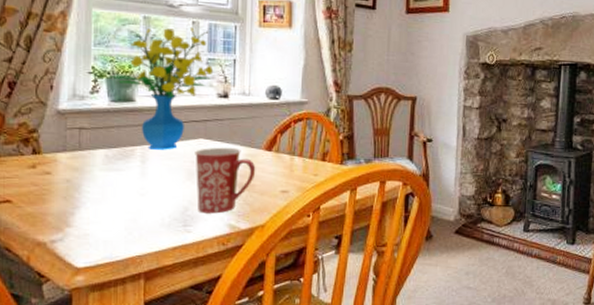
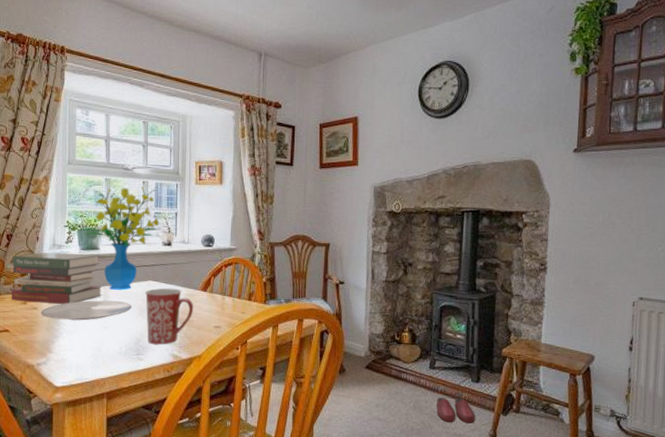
books: none [14,104,139,168] -> present [11,252,102,304]
plate: none [55,162,177,187] -> present [40,300,132,321]
slippers: none [530,261,570,288] -> present [436,398,475,424]

